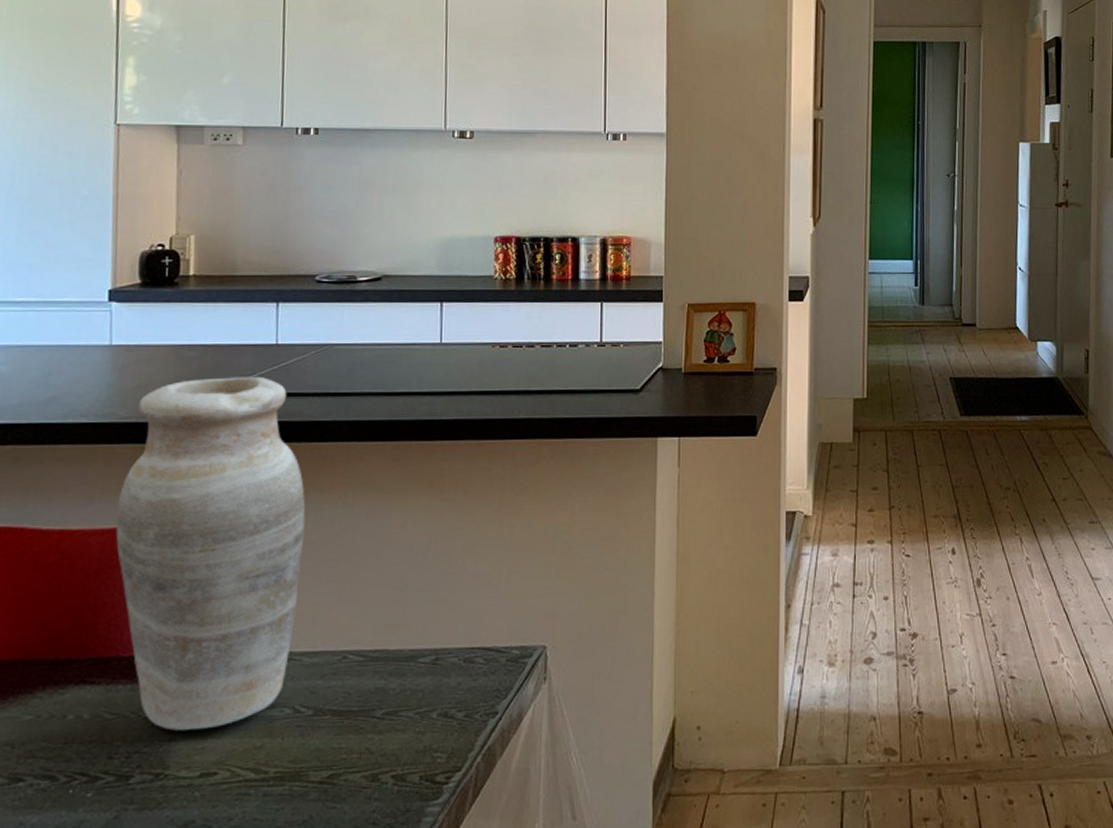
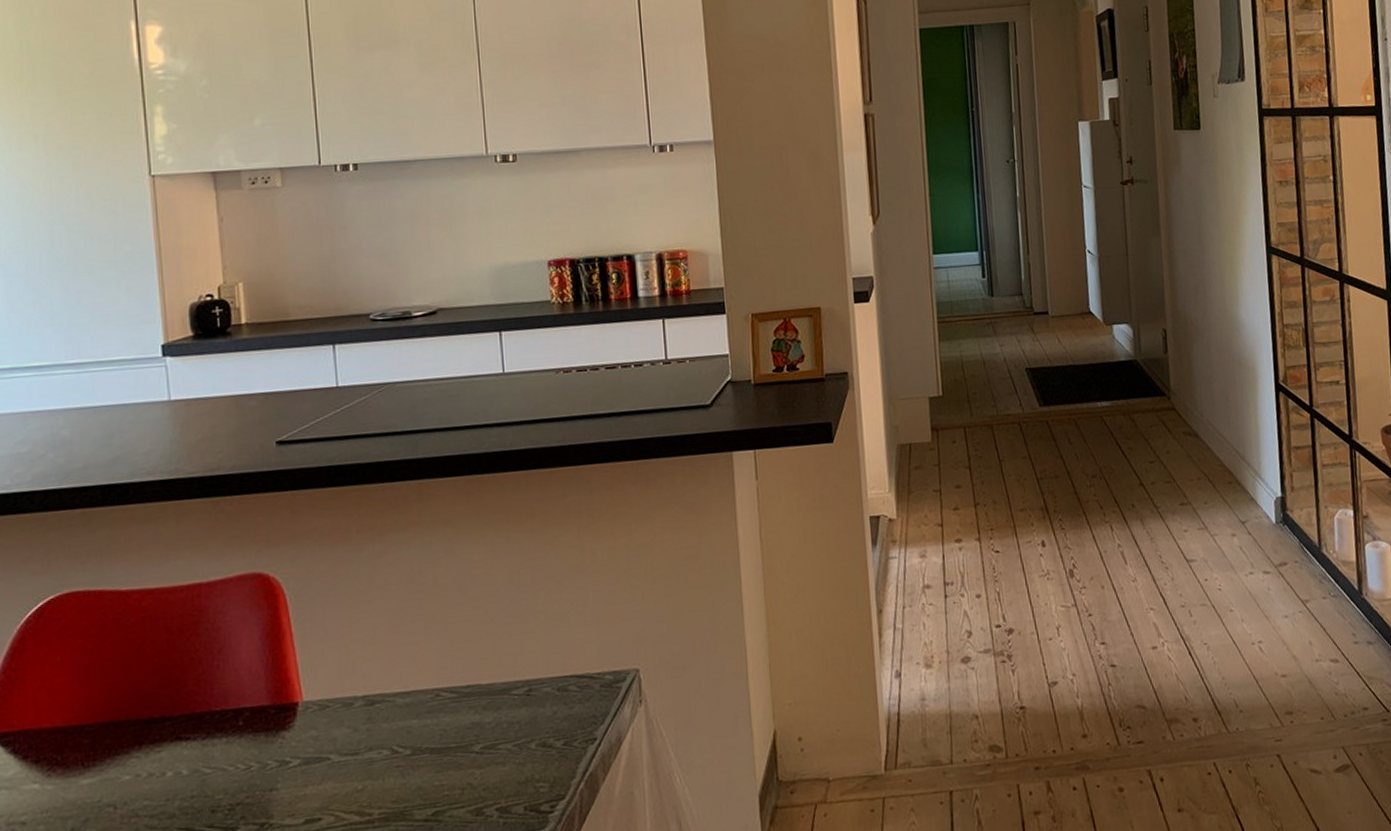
vase: present [115,376,306,731] -> none [193,420,385,780]

